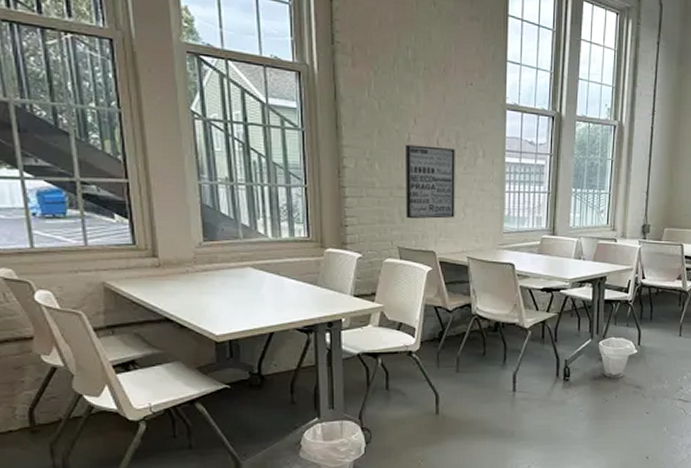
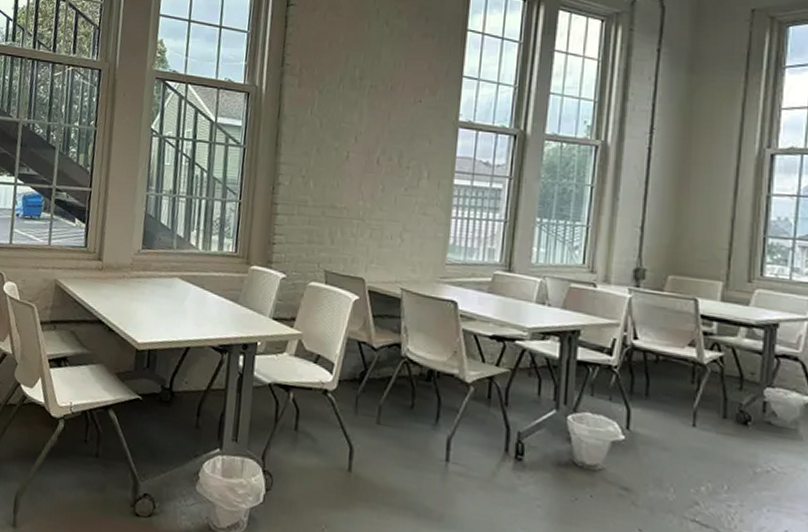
wall art: present [406,144,455,219] -> none [336,163,397,243]

